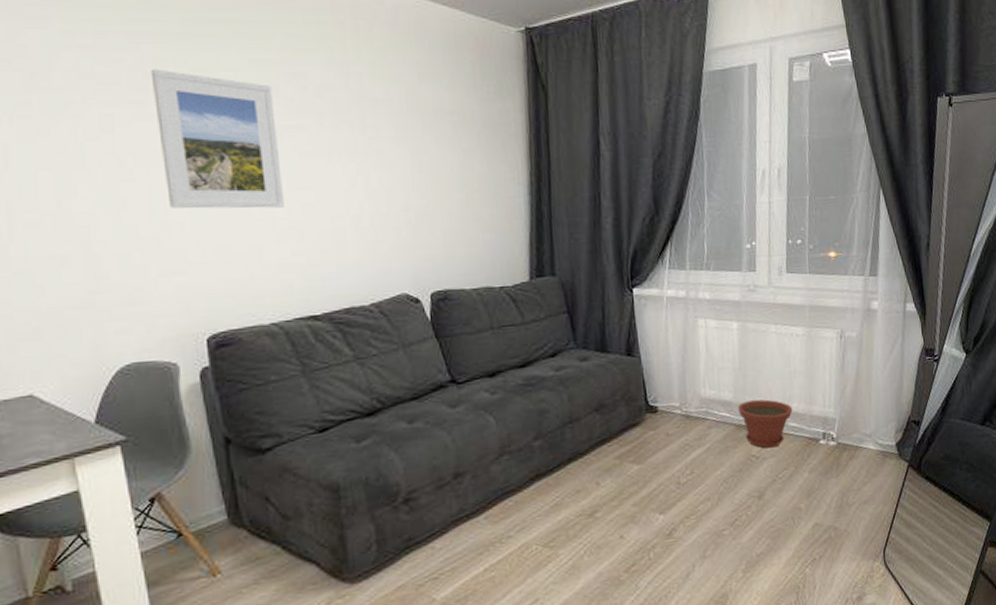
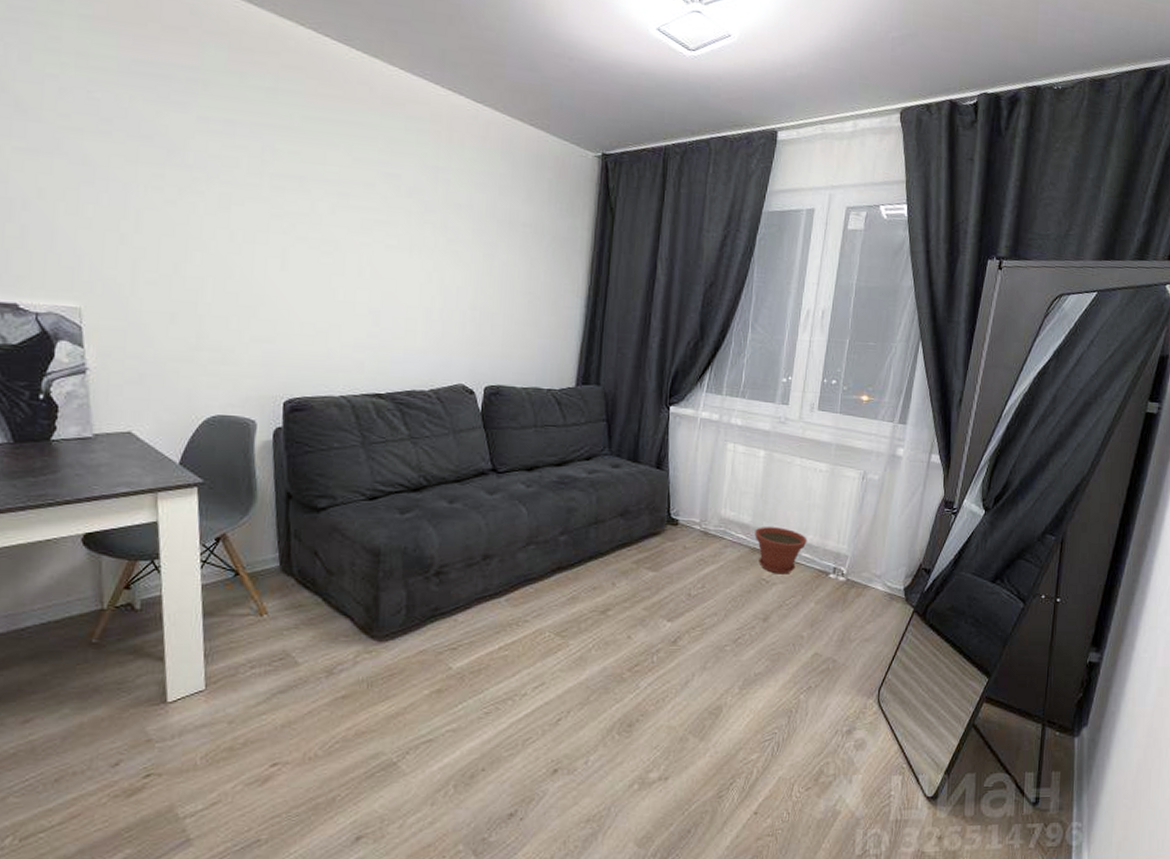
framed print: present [150,68,284,209] -> none [267,157,369,293]

